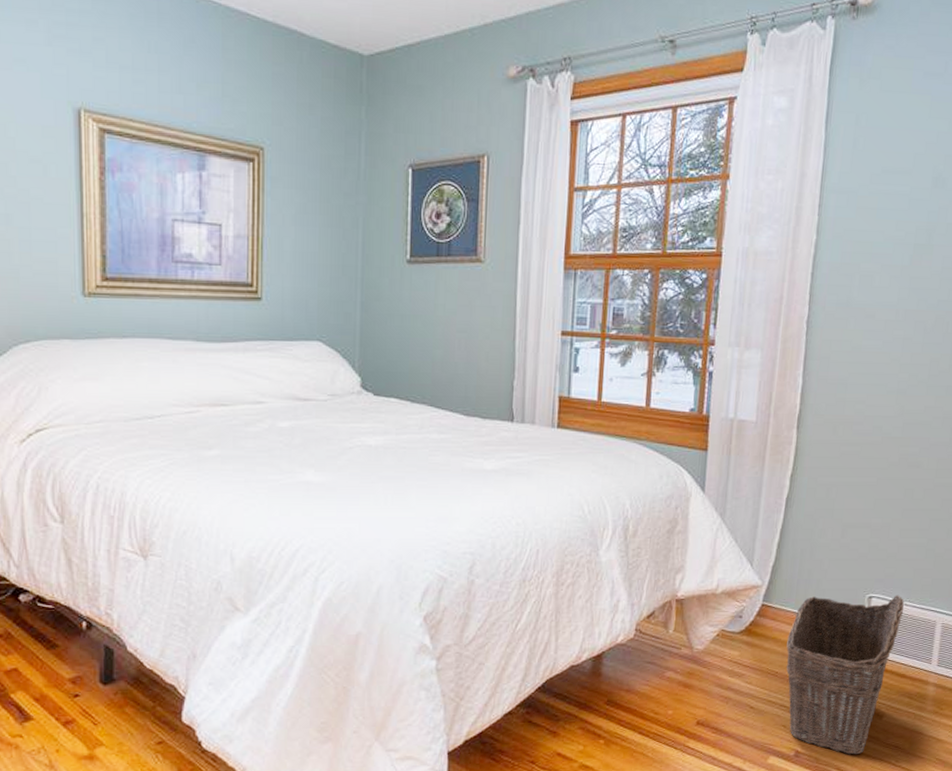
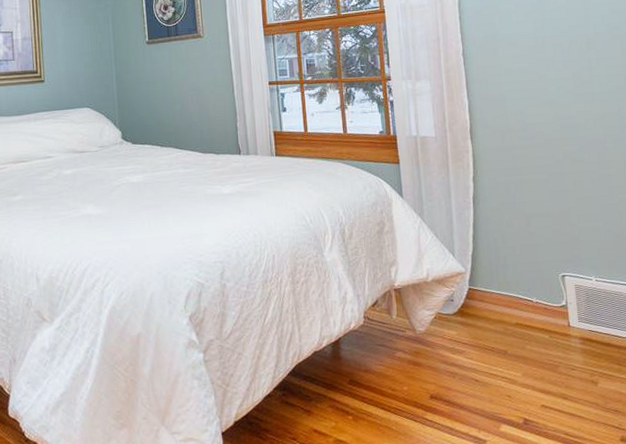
wicker basket: present [786,594,905,755] -> none [496,272,596,421]

